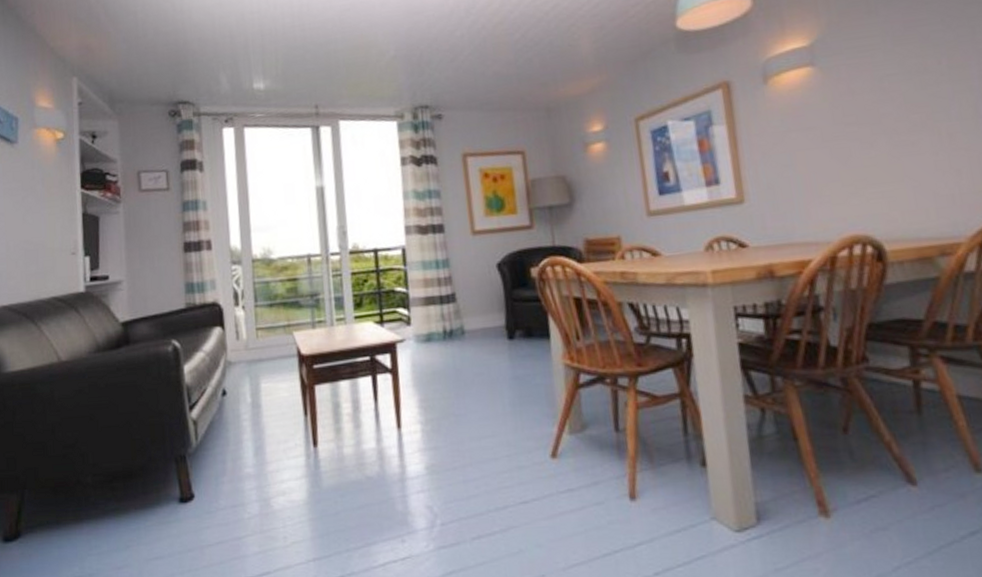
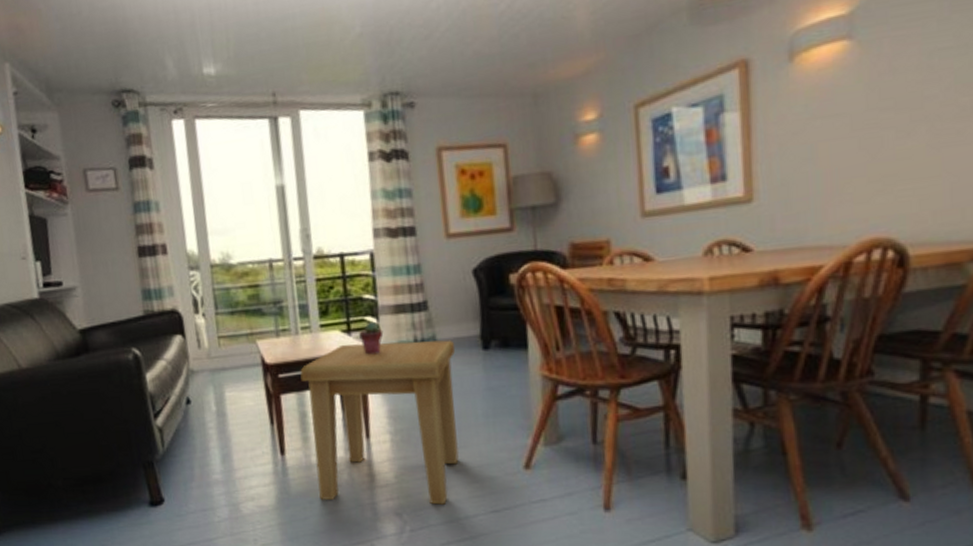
side table: none [334,330,488,497] -> present [300,340,459,505]
potted succulent: none [391,313,415,346] -> present [359,321,384,355]

